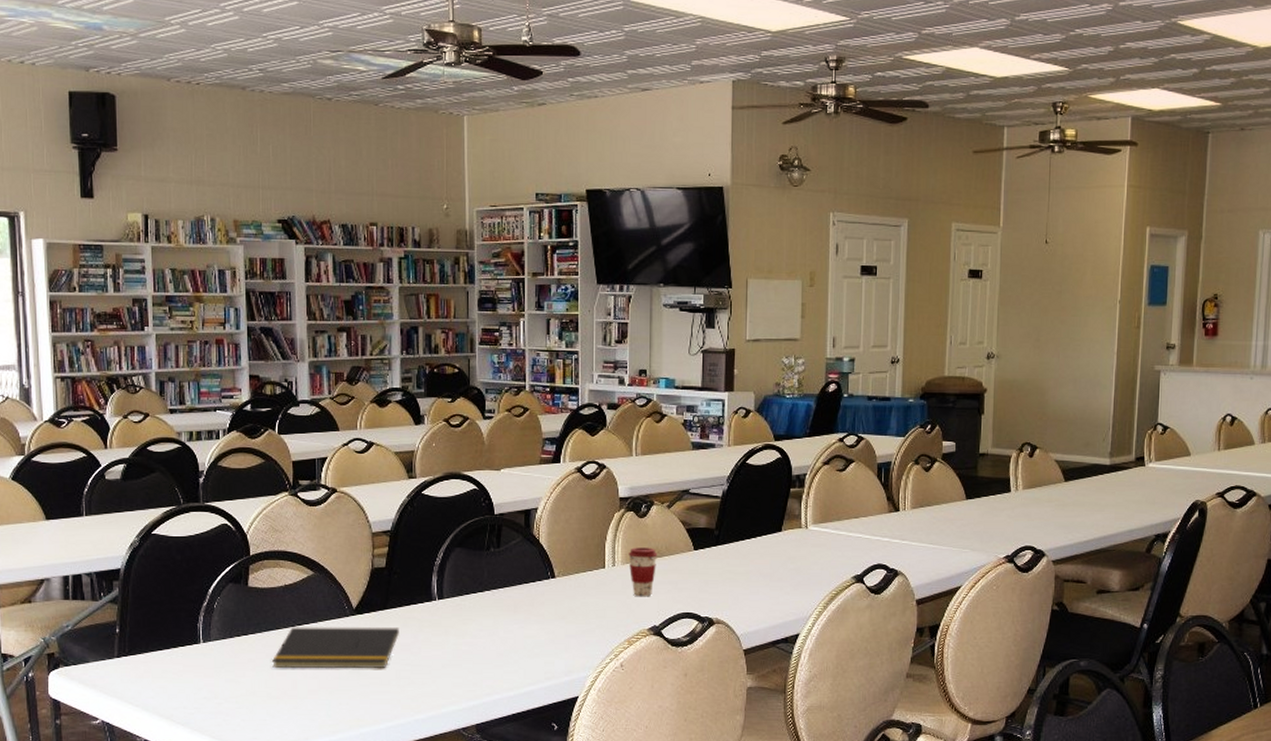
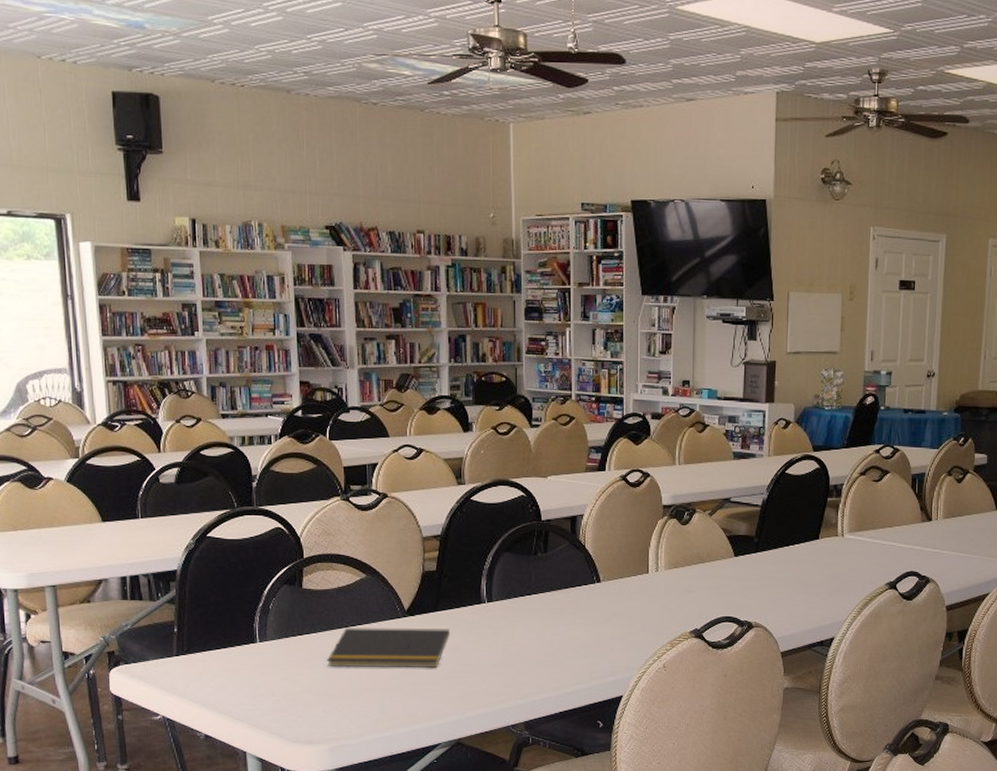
coffee cup: present [628,547,658,597] -> none [671,554,699,601]

